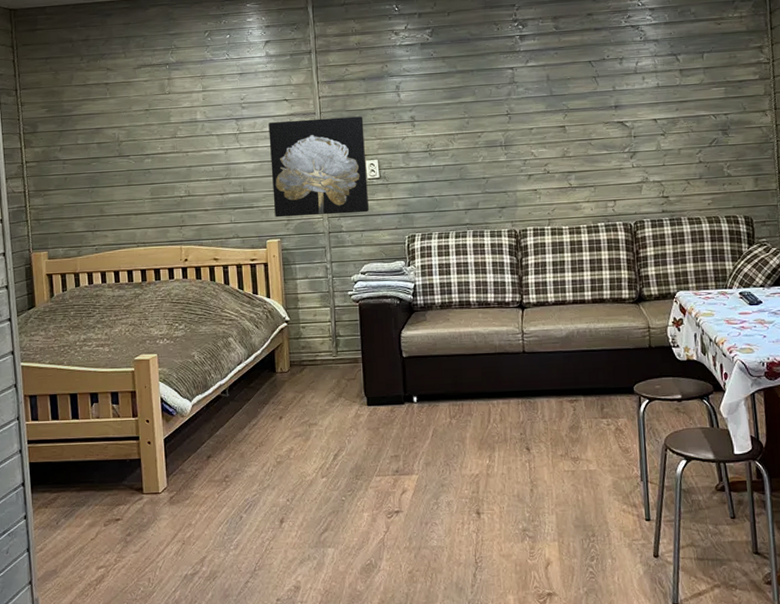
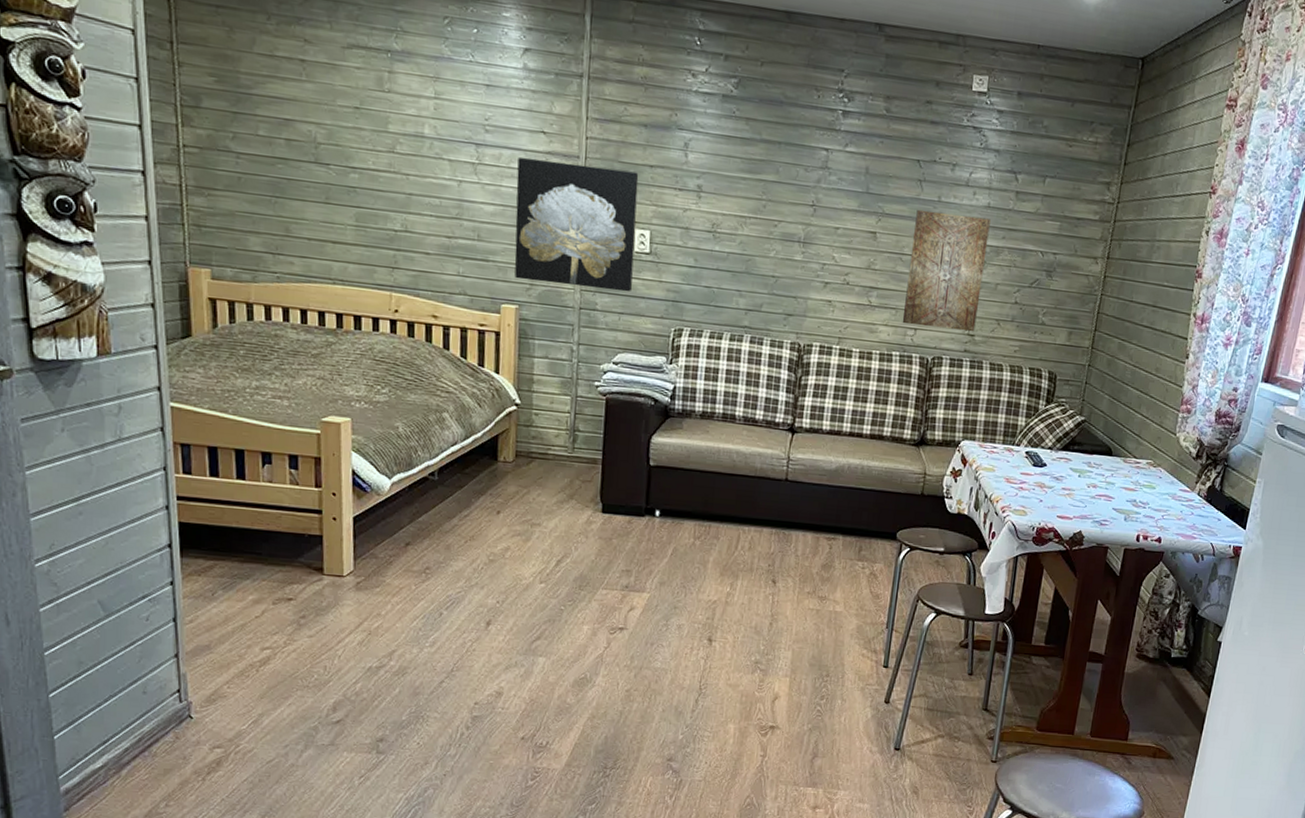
wall art: none [596,96,668,198] -> present [902,209,991,332]

